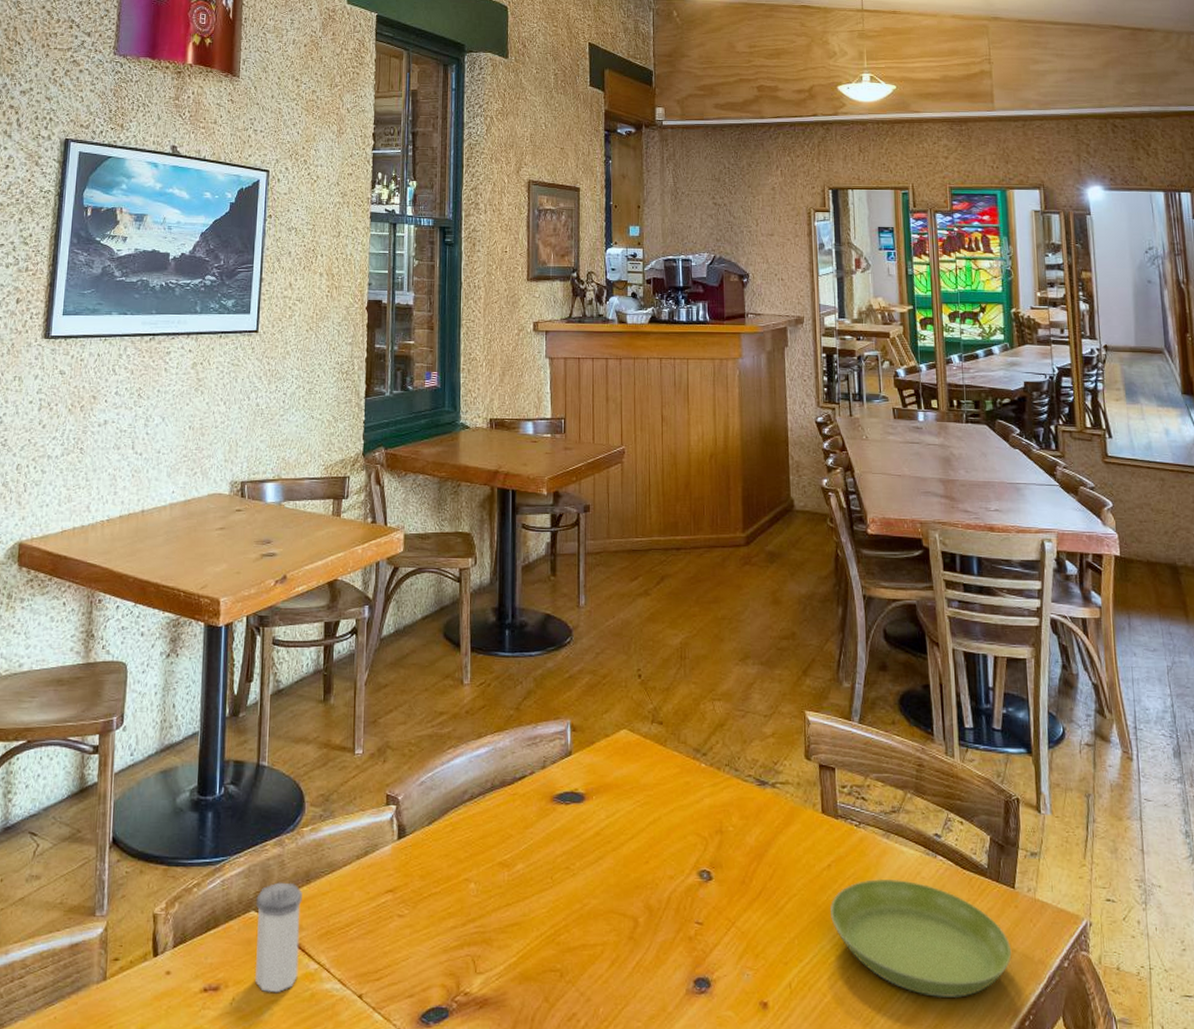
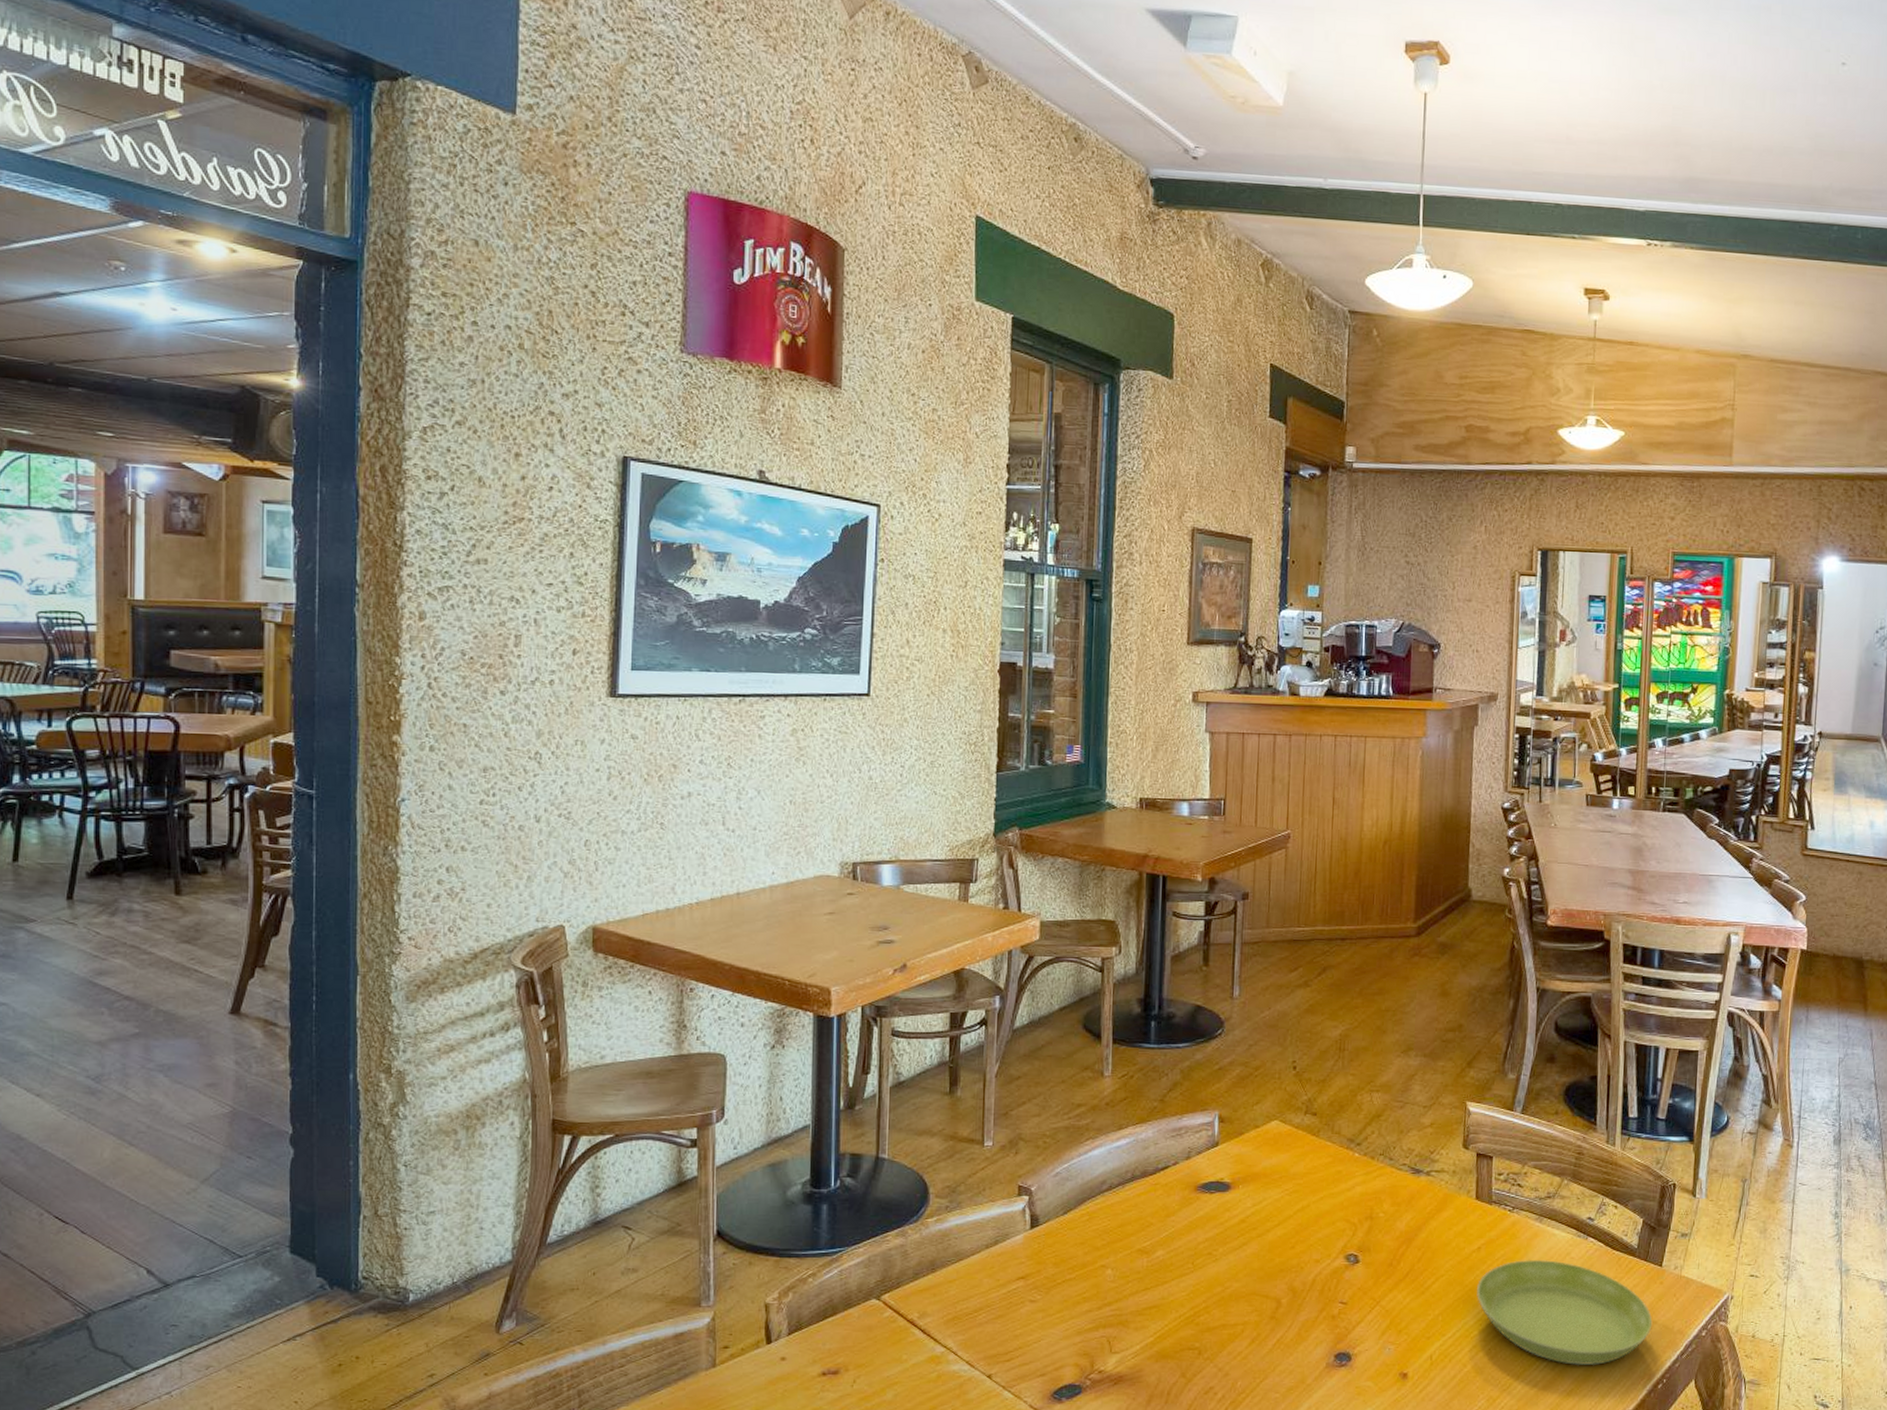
salt shaker: present [254,882,302,993] -> none [876,1271,927,1375]

